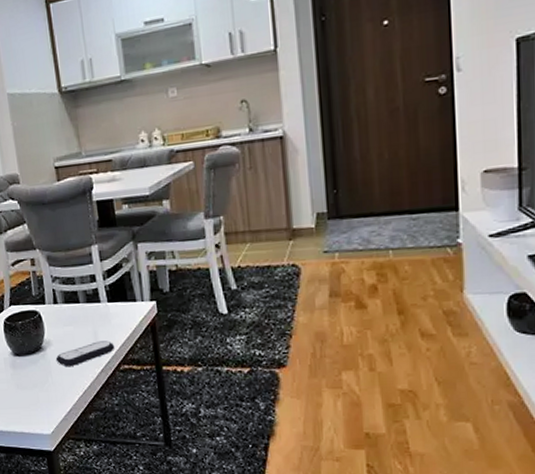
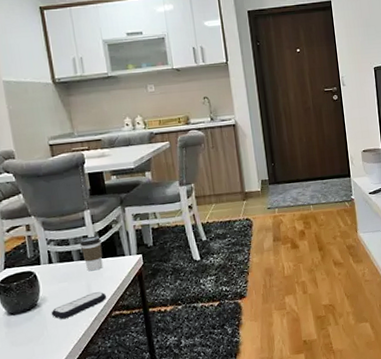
coffee cup: none [86,275,112,316] -> present [79,235,103,271]

